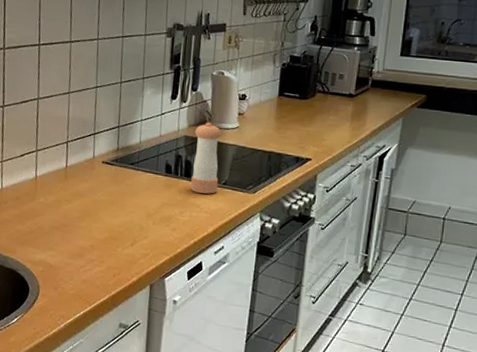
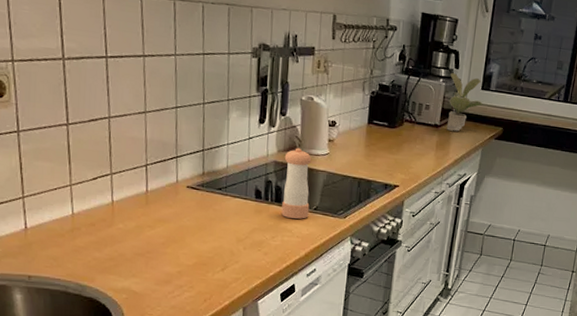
potted plant: none [362,40,402,101] -> present [446,73,482,132]

